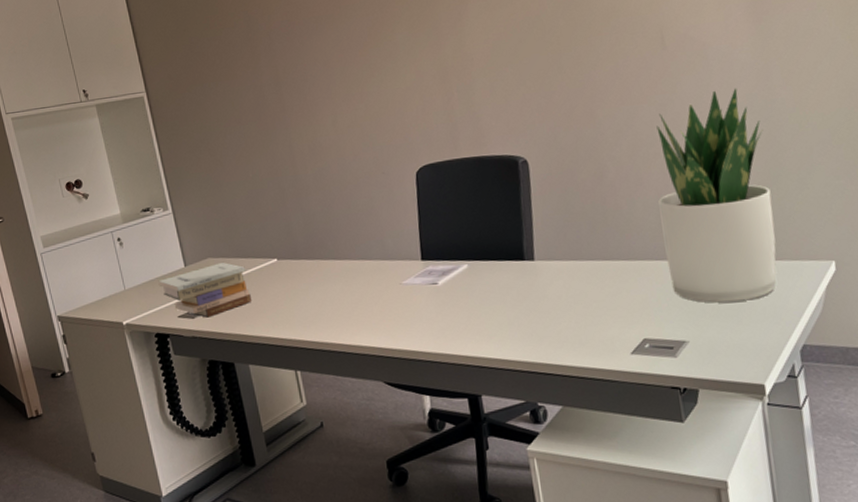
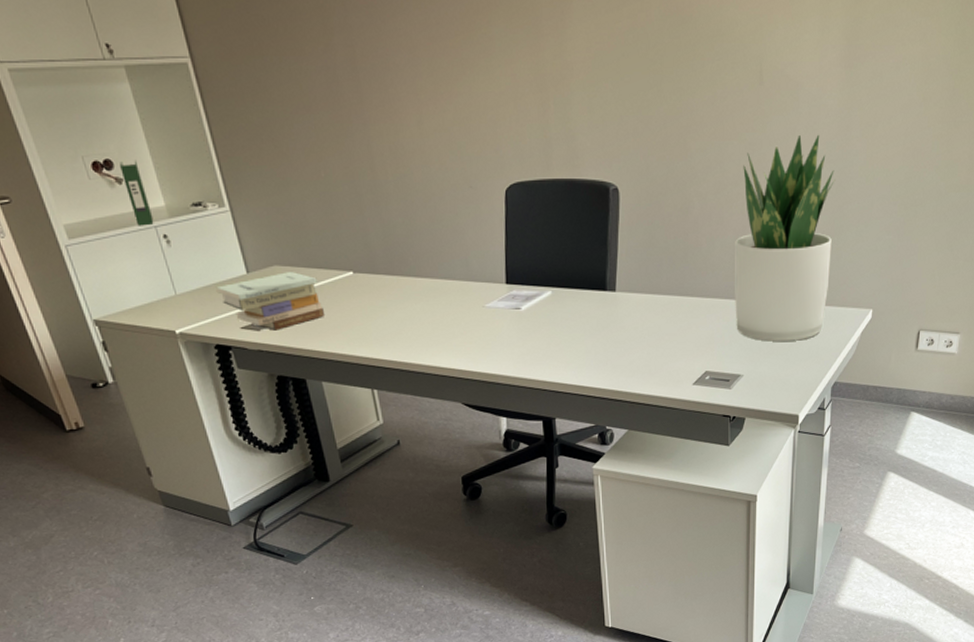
binder: none [87,178,111,233] -> present [120,160,154,226]

